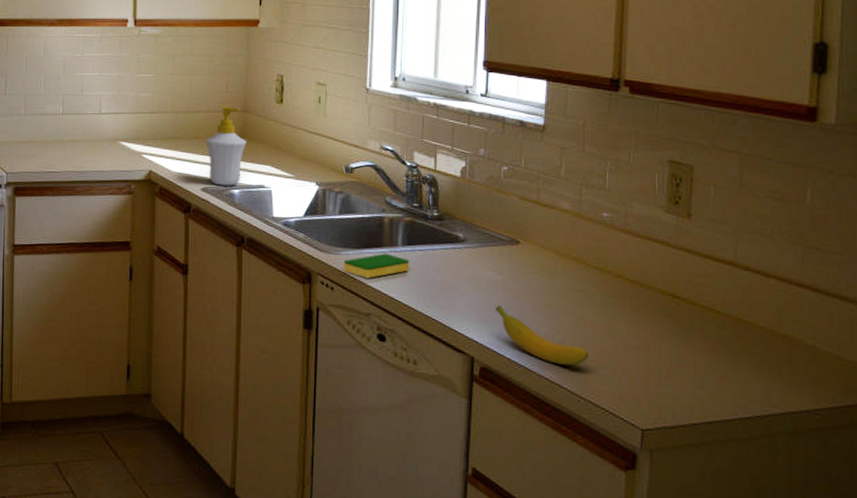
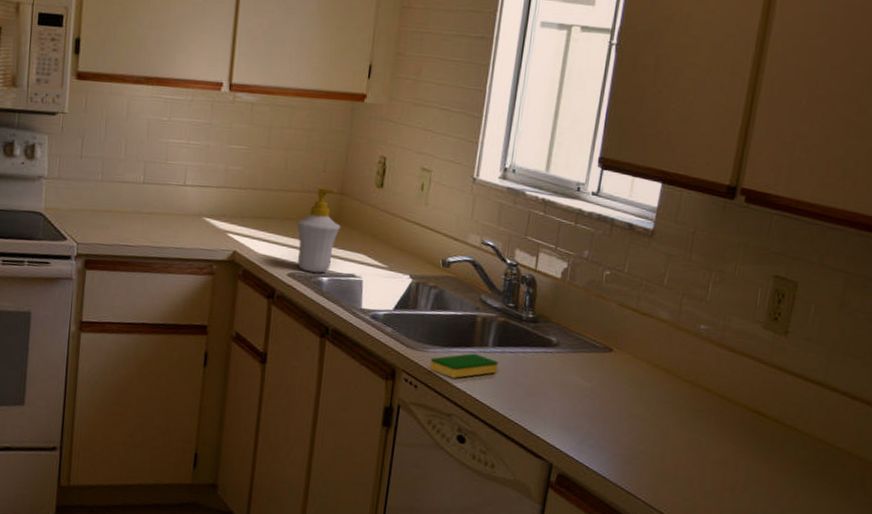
banana: present [496,305,589,366] -> none [580,413,668,477]

